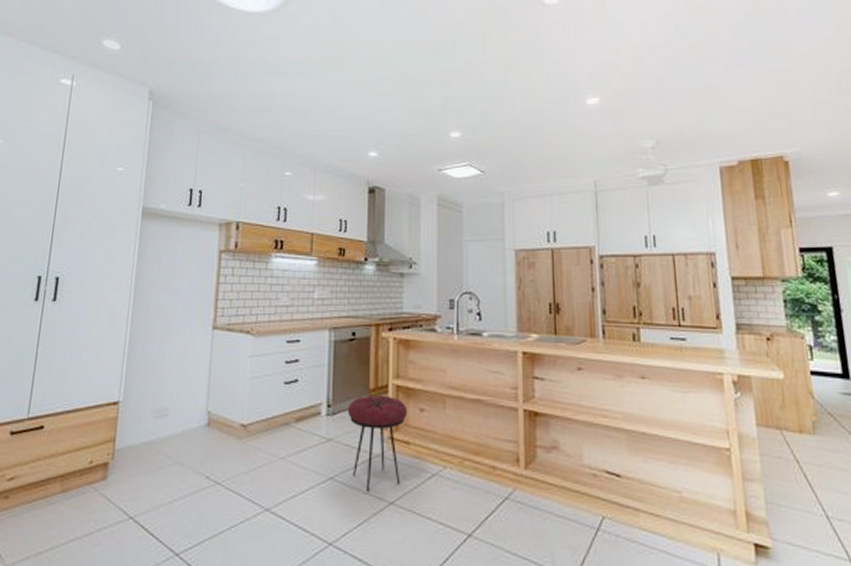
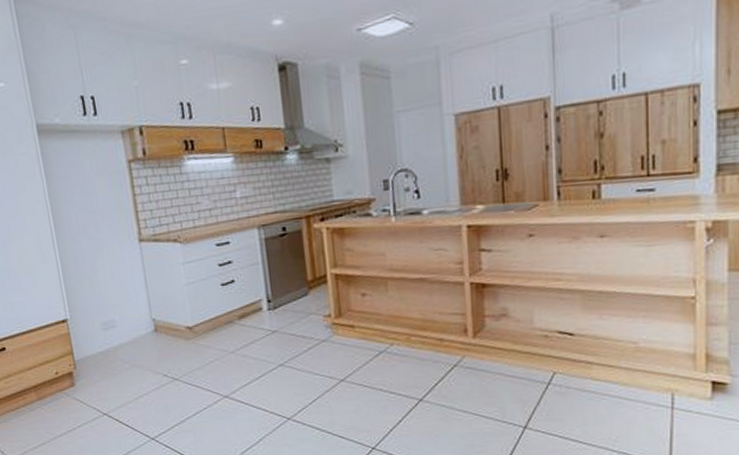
stool: present [347,395,408,491] -> none [288,284,350,372]

